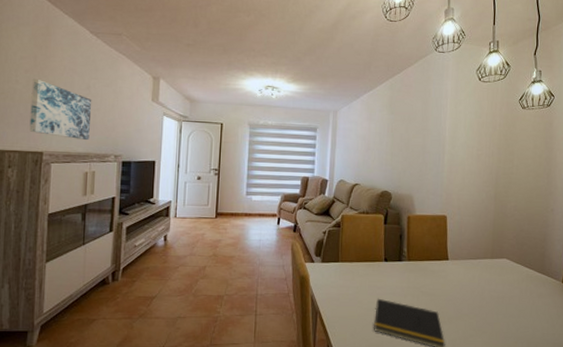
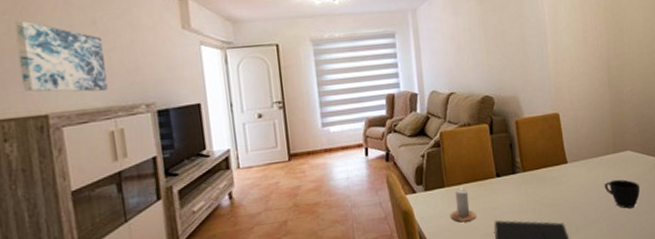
candle: none [340,264,362,295] -> present [450,187,476,223]
cup: none [479,282,512,310] -> present [604,179,640,209]

